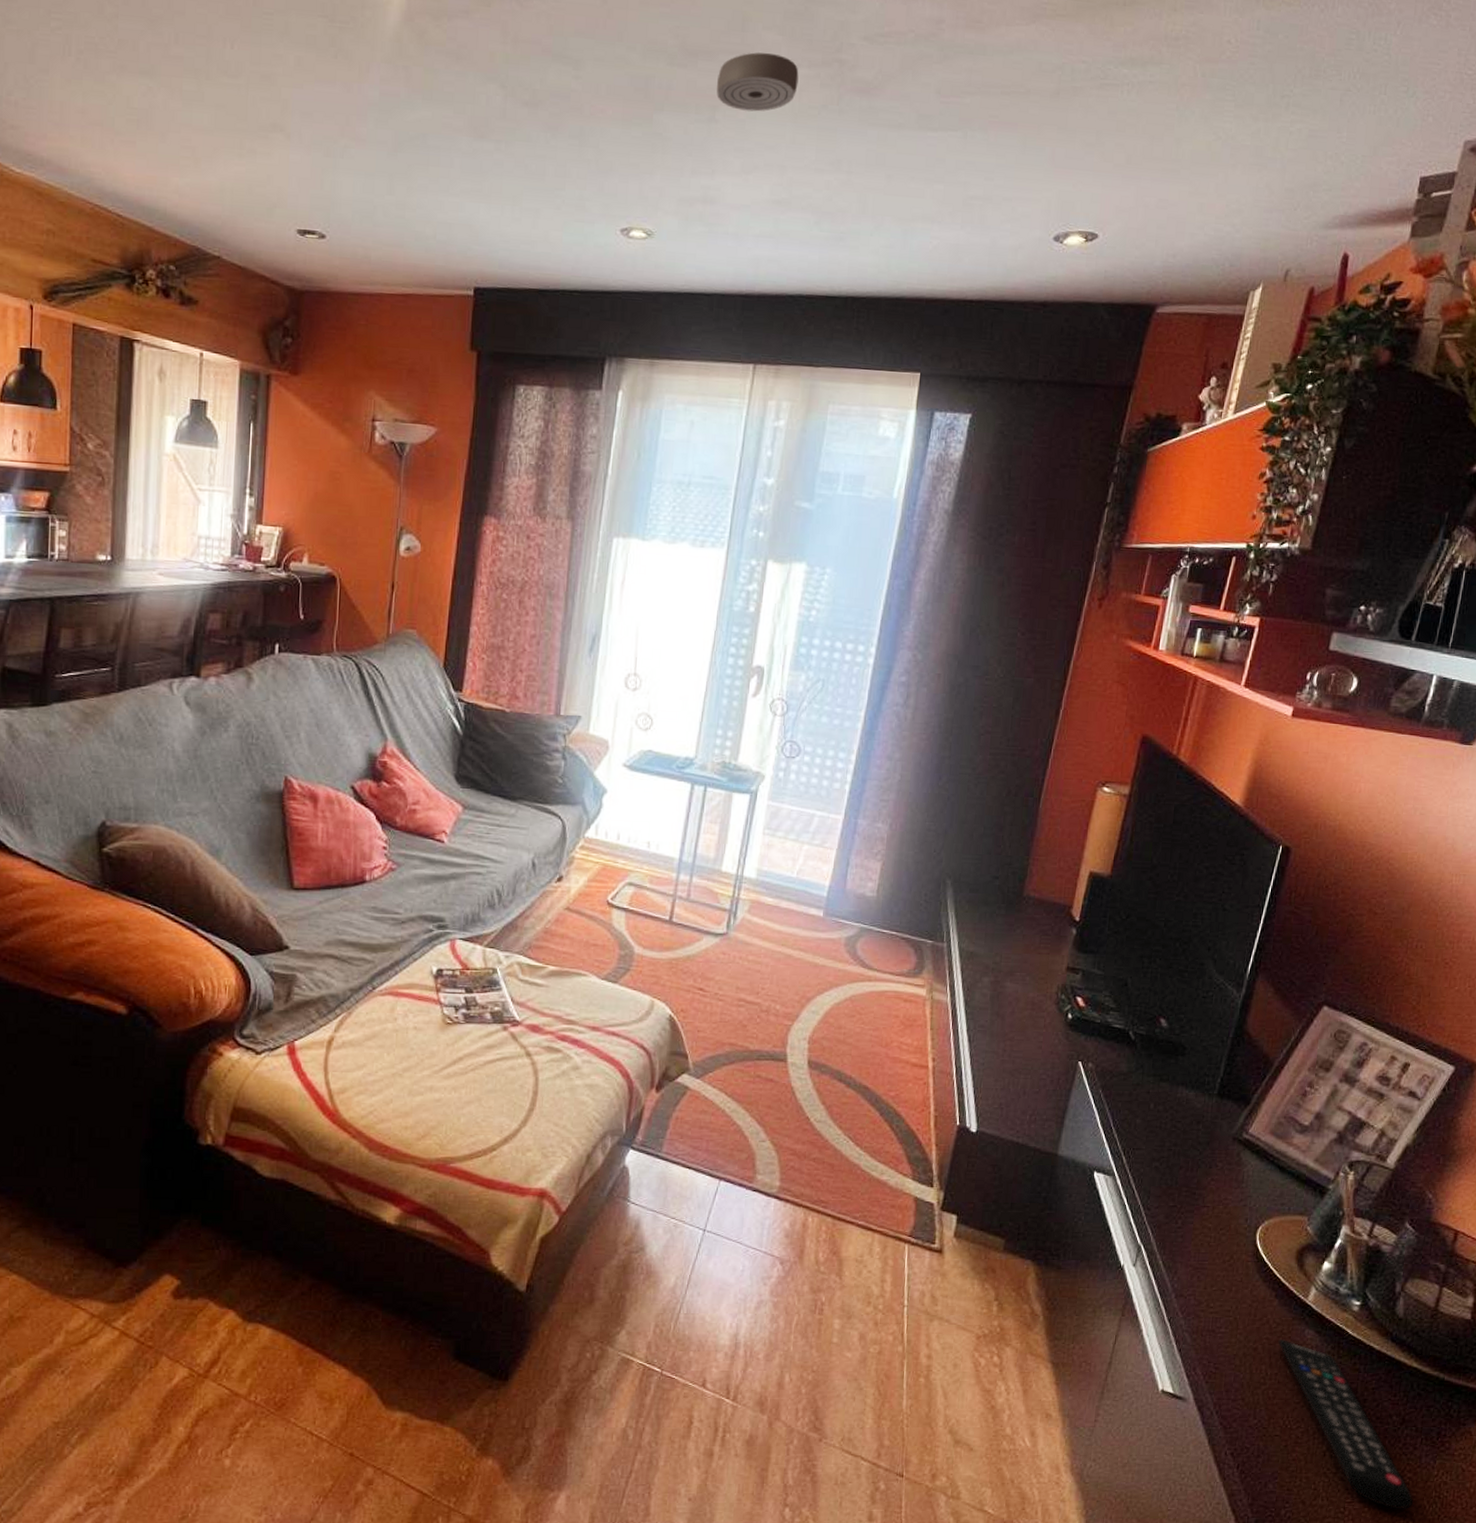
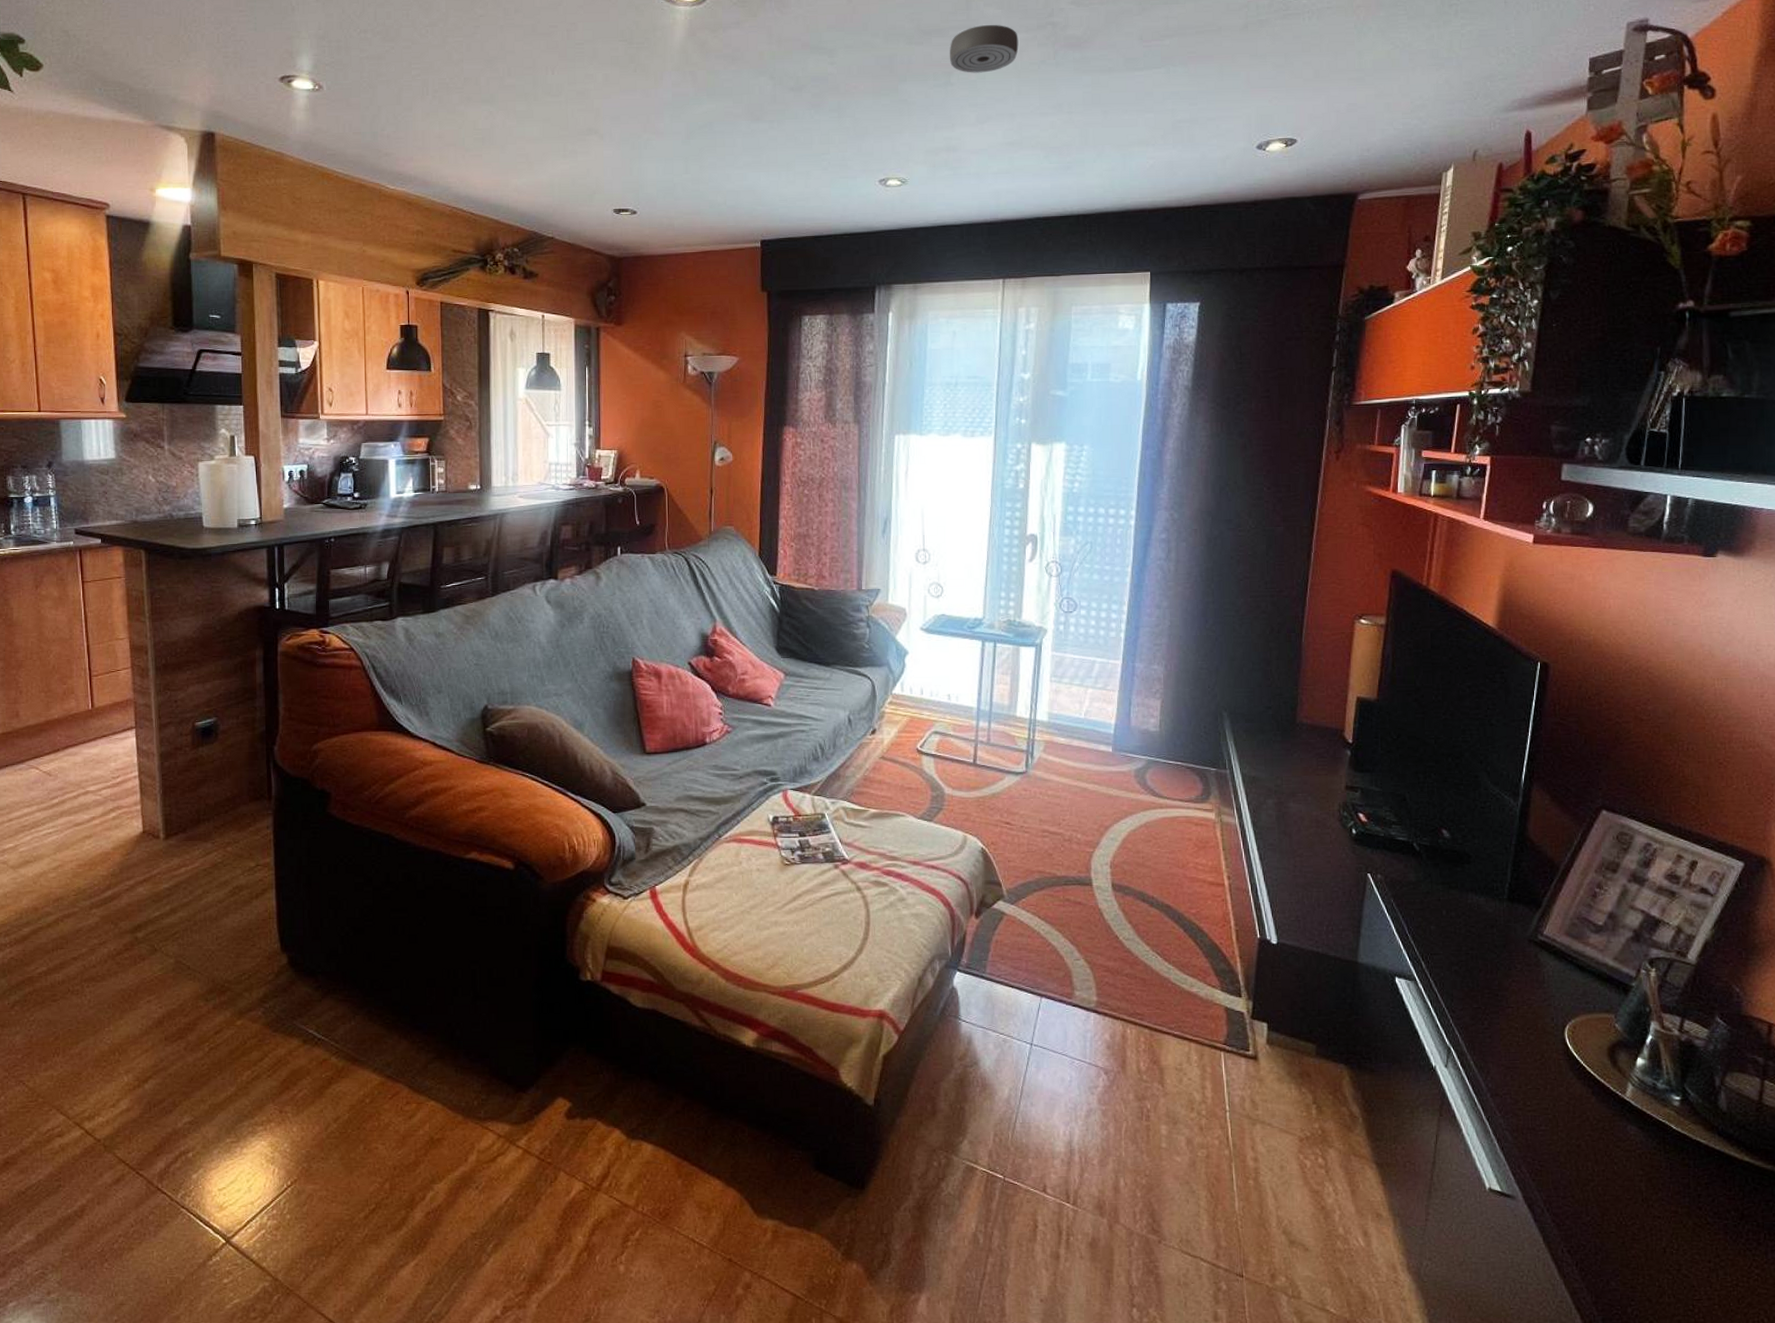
remote control: present [1278,1340,1413,1510] -> none [1601,1136,1765,1307]

